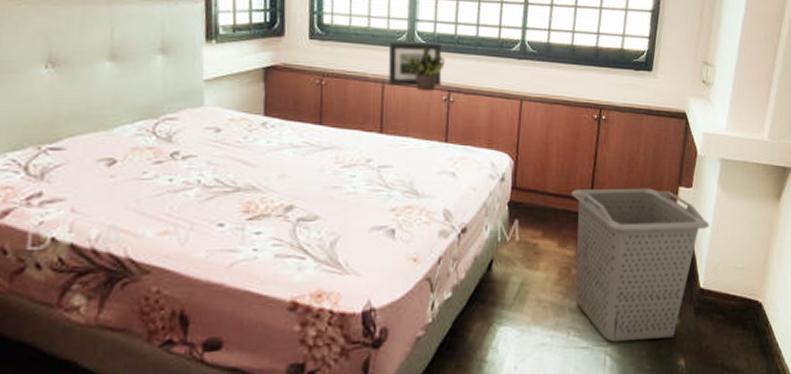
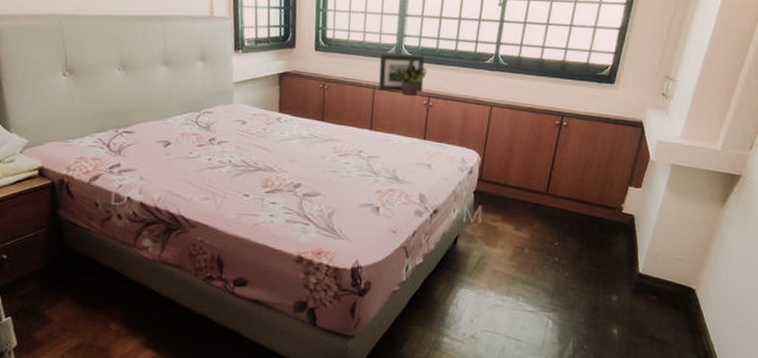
laundry basket: present [571,188,709,343] -> none [527,184,654,311]

